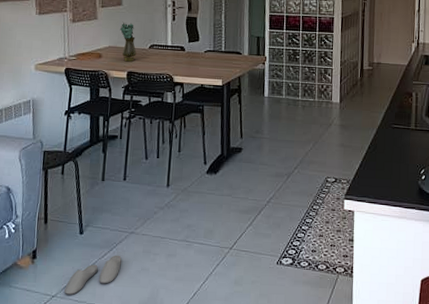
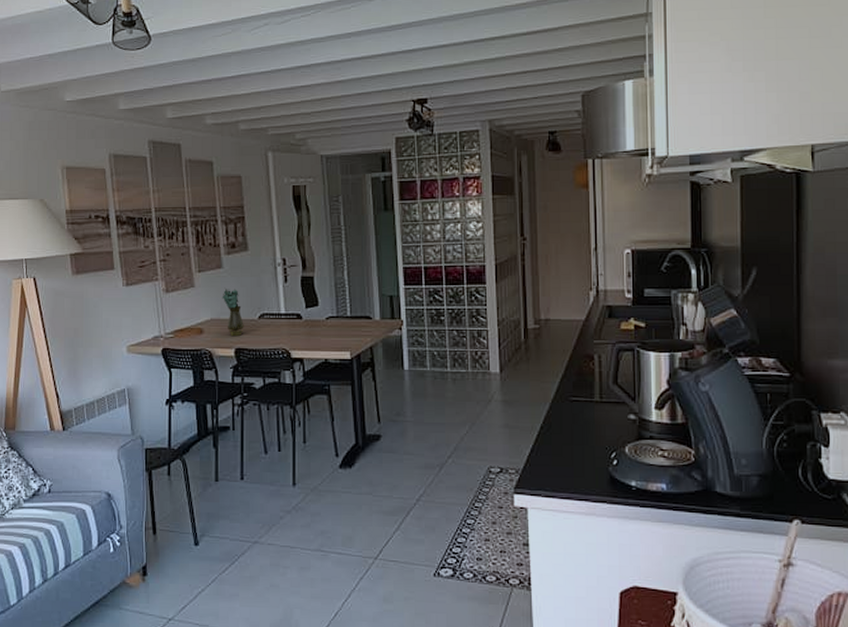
slippers: present [63,255,122,295] -> none [181,569,246,617]

